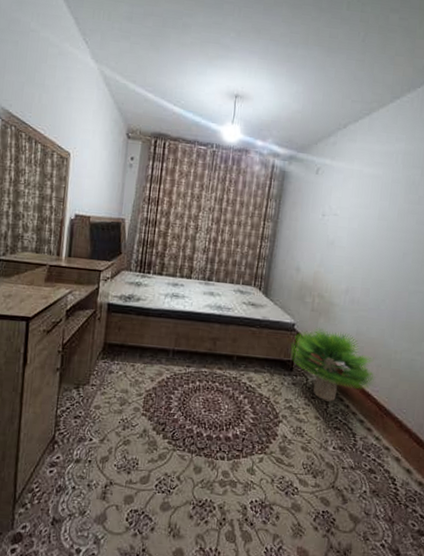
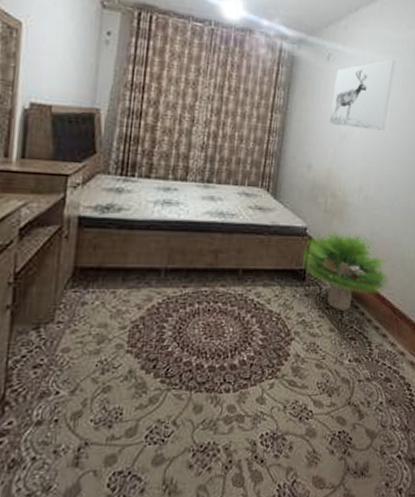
wall art: none [317,170,385,238] -> present [329,59,396,131]

